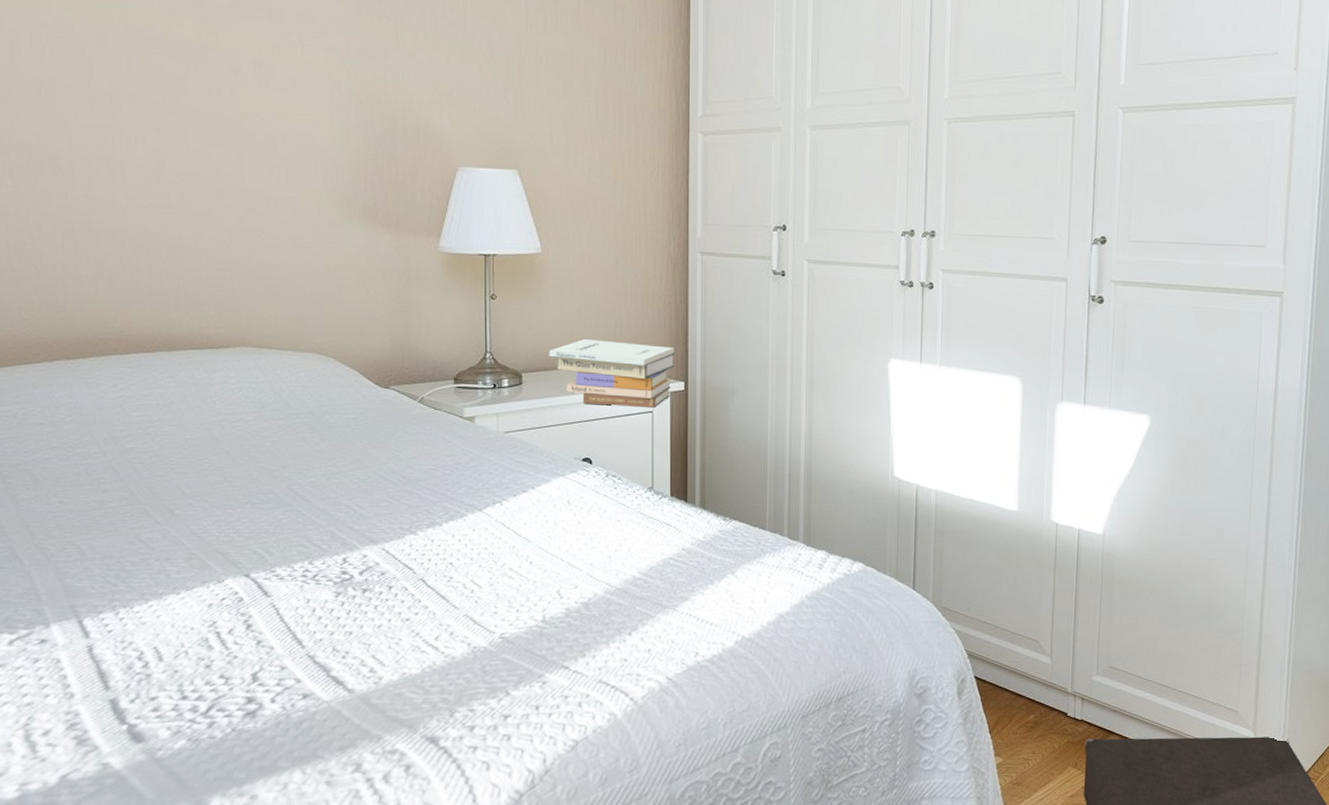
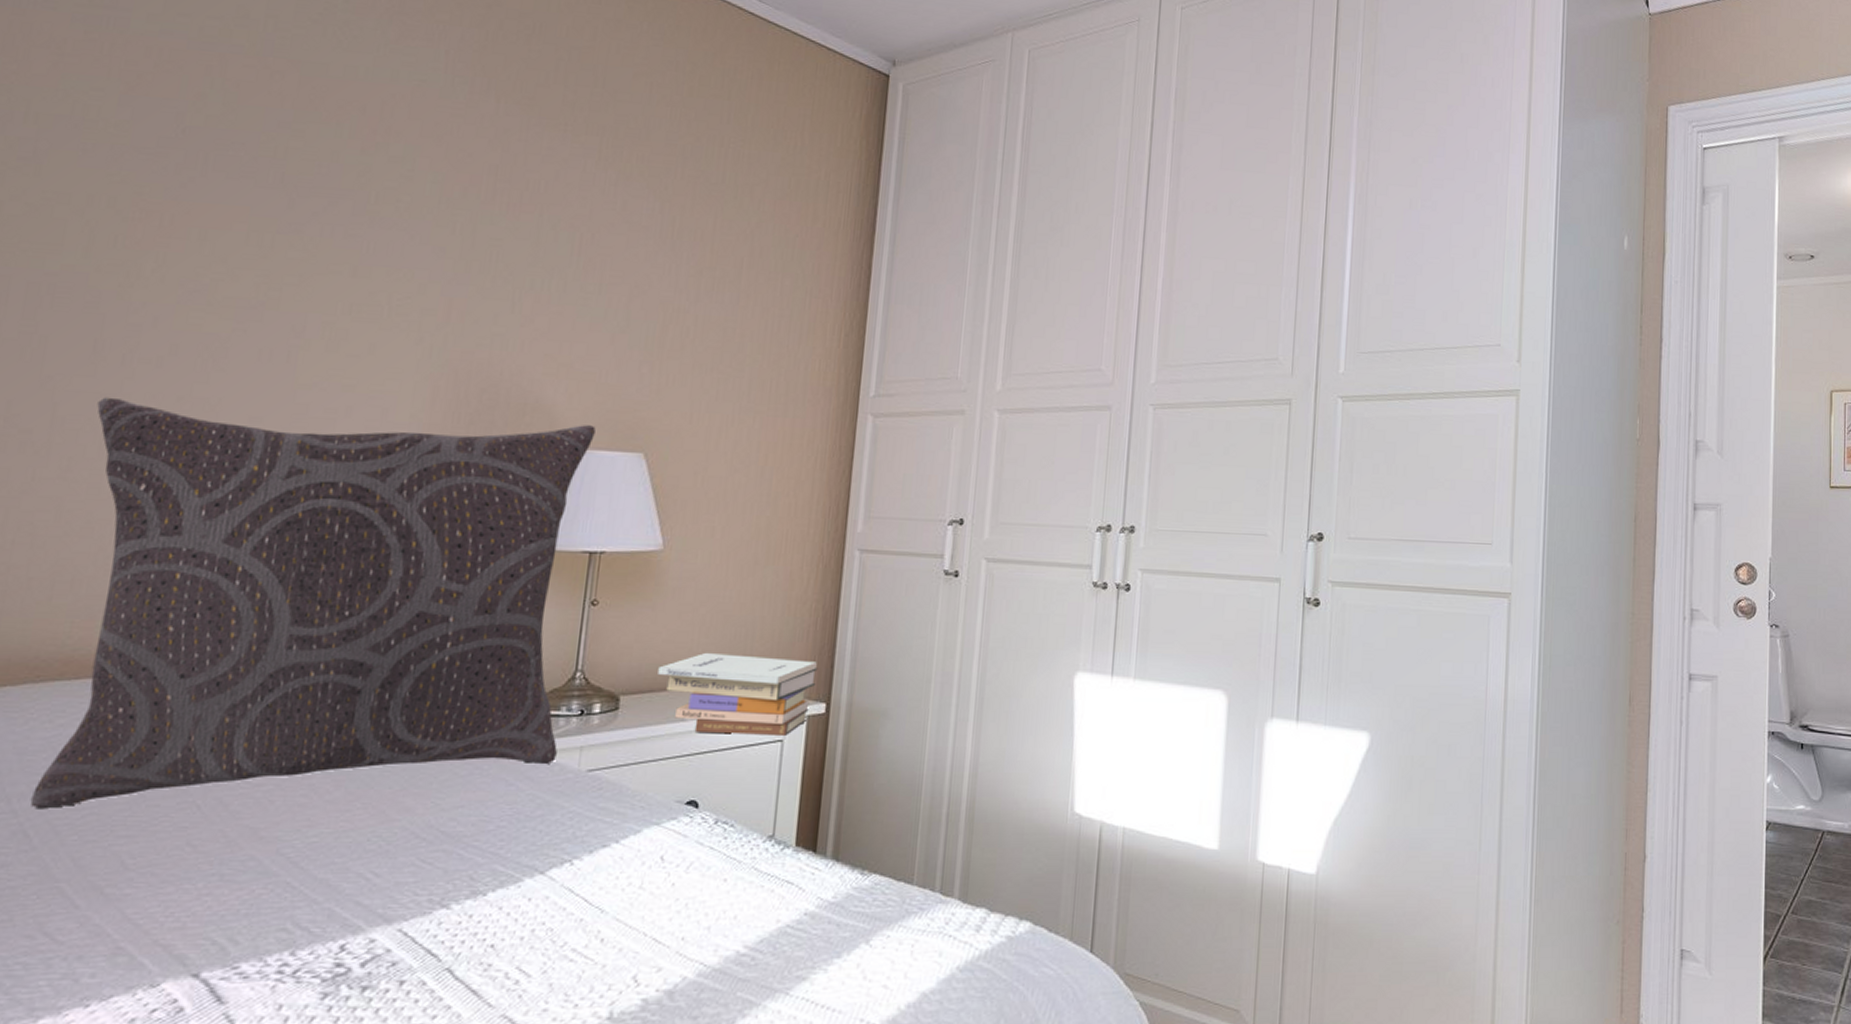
pillow: none [100,129,479,451] -> present [30,397,596,809]

